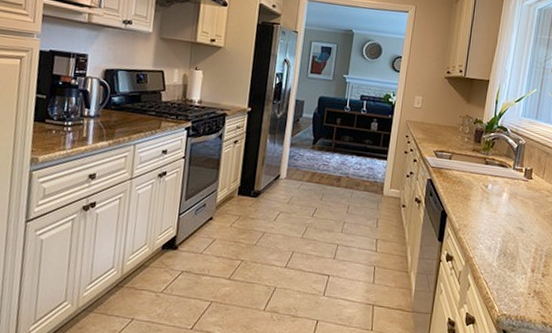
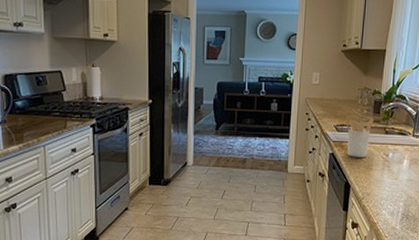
utensil holder: none [444,146,475,187] -> present [344,118,375,157]

